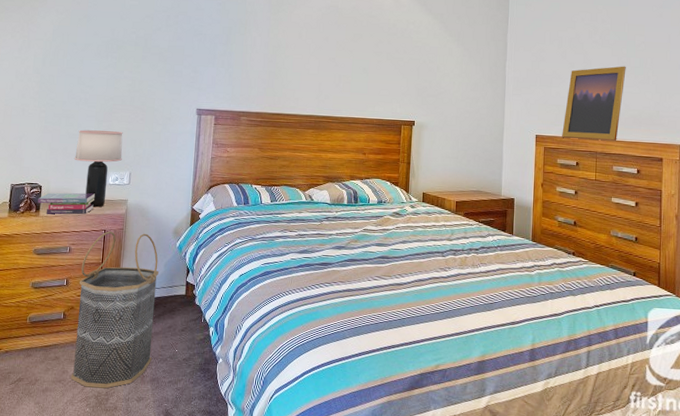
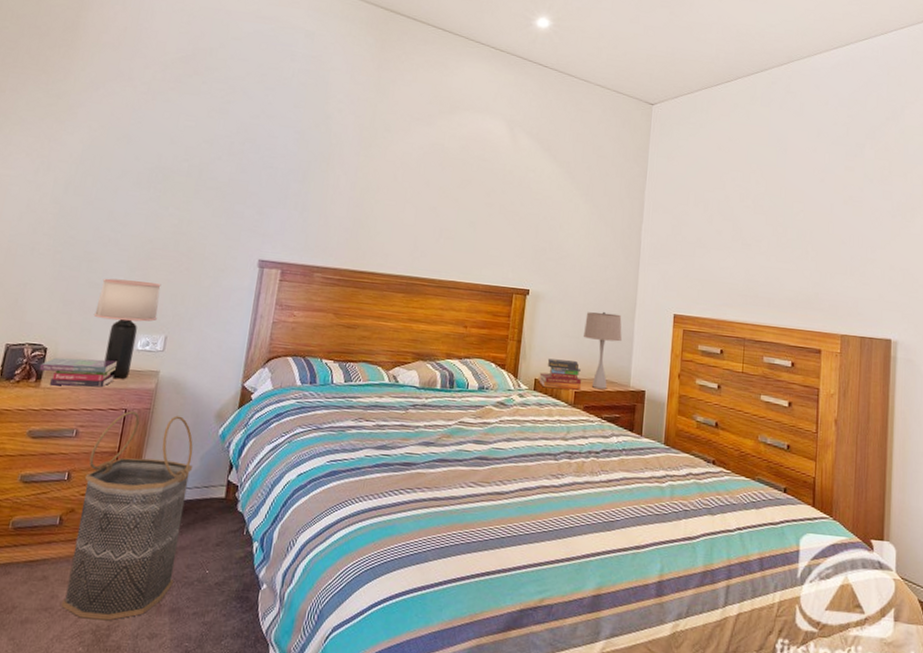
books: none [426,176,462,200] -> present [538,358,582,390]
table lamp: none [461,135,493,199] -> present [584,311,622,390]
picture frame: present [562,66,626,142] -> none [704,237,782,327]

